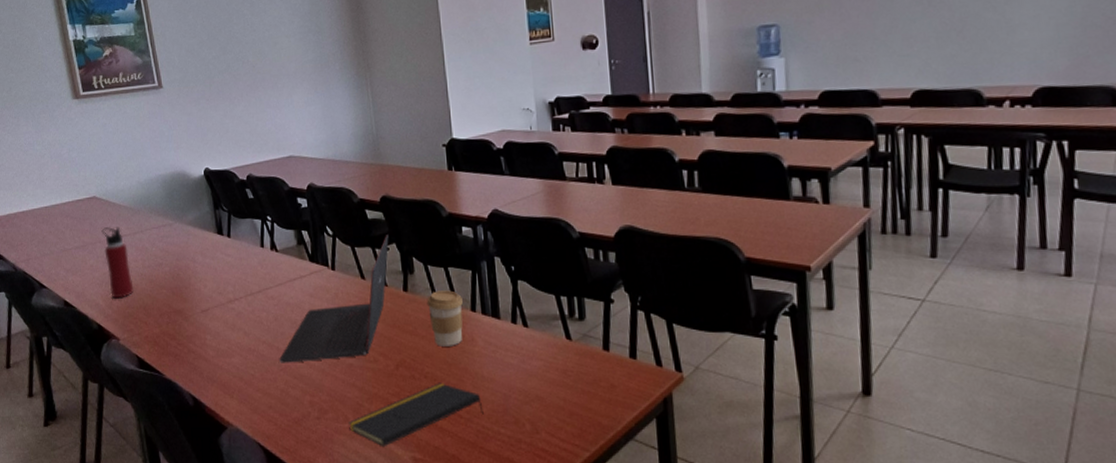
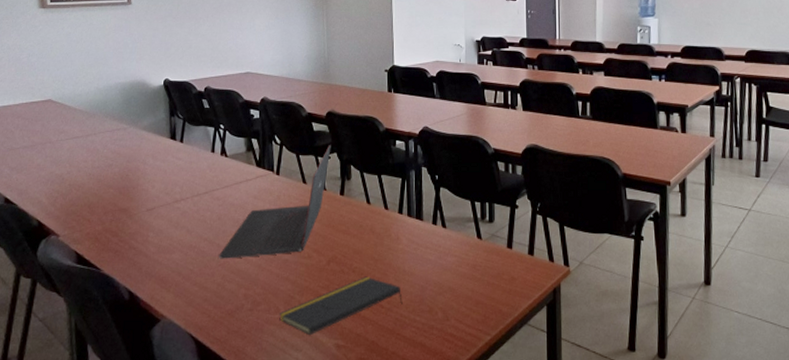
water bottle: present [101,227,134,299] -> none [53,129,80,197]
coffee cup: present [426,290,463,347] -> none [360,195,392,244]

